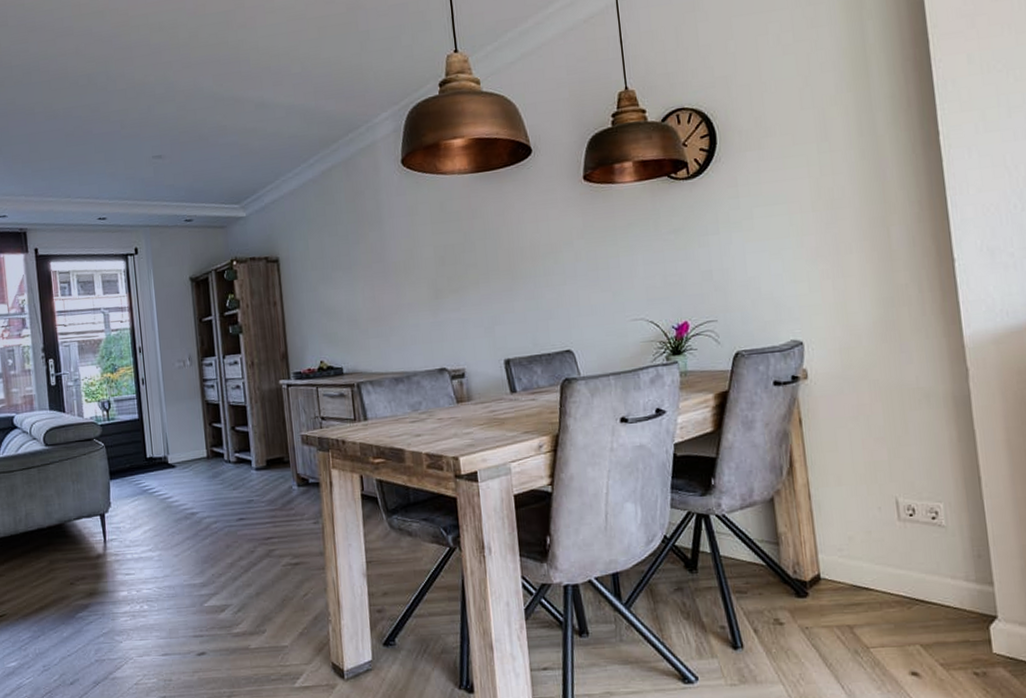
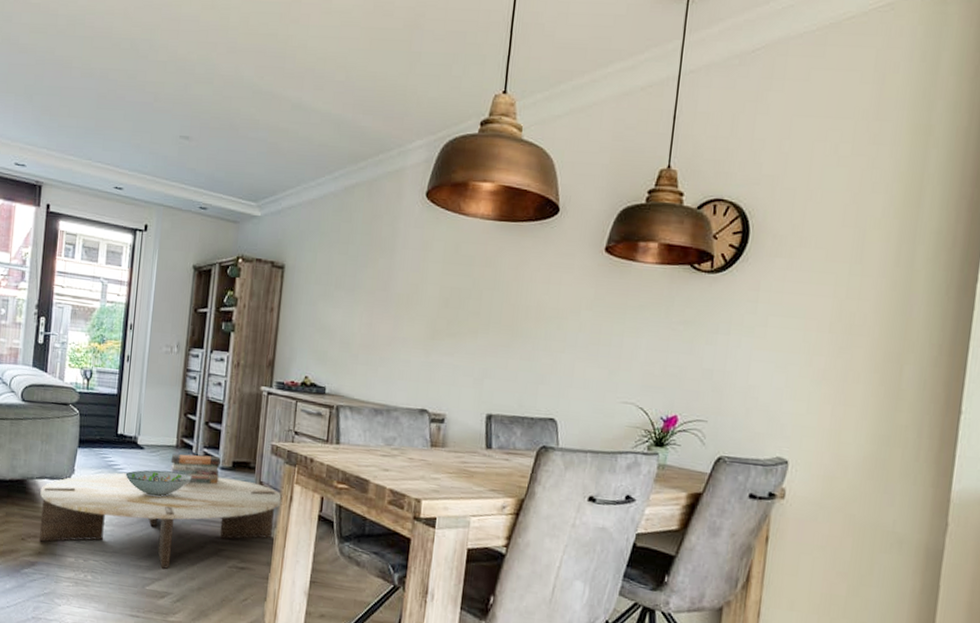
coffee table: none [80,476,323,583] -> present [39,472,283,570]
decorative bowl: none [162,482,229,512] -> present [125,470,192,497]
book stack: none [204,457,256,491] -> present [170,454,222,485]

